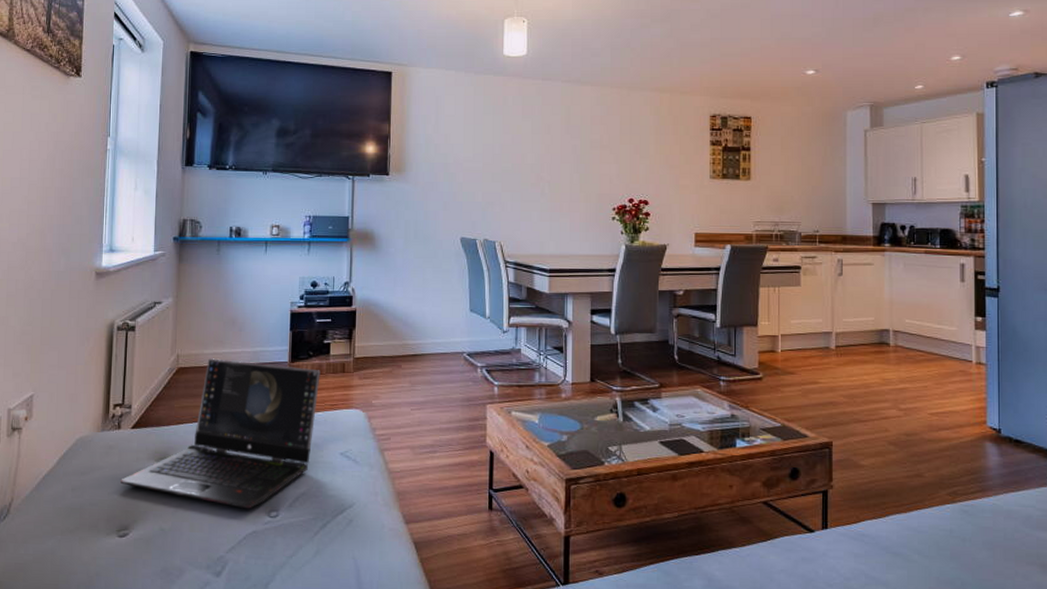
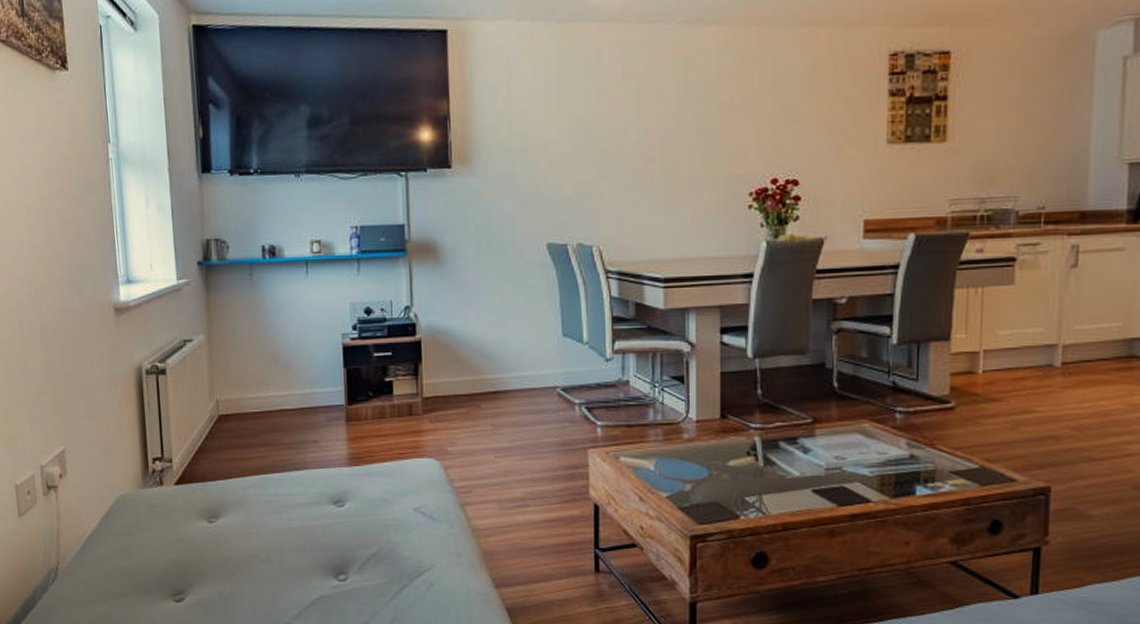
laptop computer: present [119,358,321,509] -> none [169,403,384,572]

